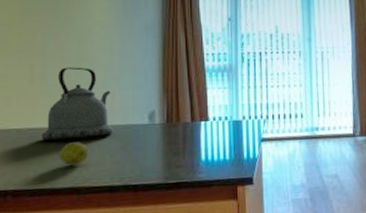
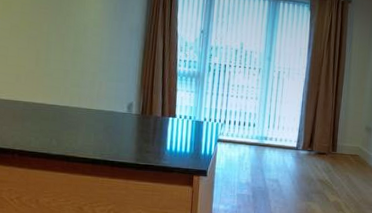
kettle: present [41,67,114,140] -> none [42,56,99,118]
fruit: present [58,142,89,166] -> none [55,119,79,139]

